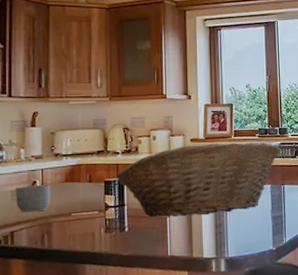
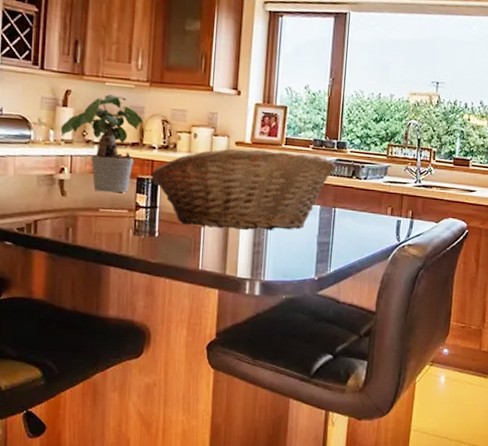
mug: present [15,185,51,213] -> none [41,171,80,203]
potted plant: none [30,111,107,198] -> present [60,94,144,193]

